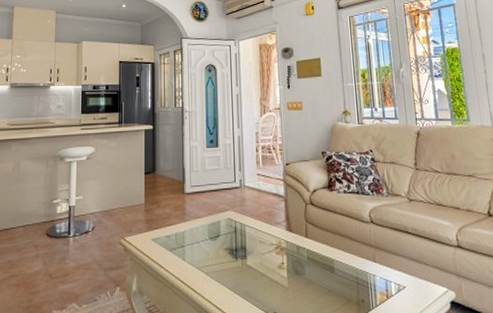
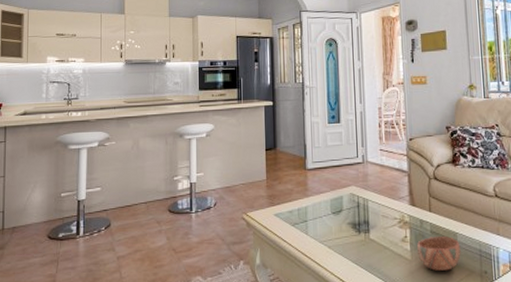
bowl: none [294,263,338,299] -> present [417,237,461,271]

